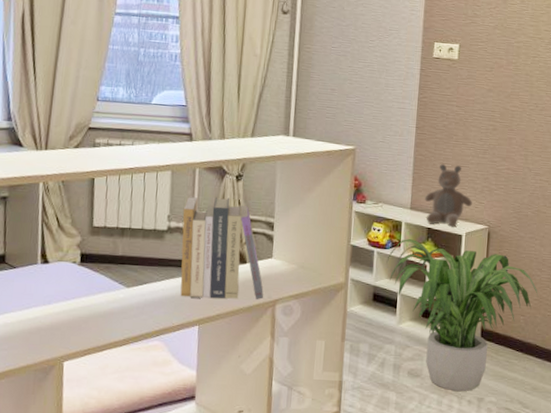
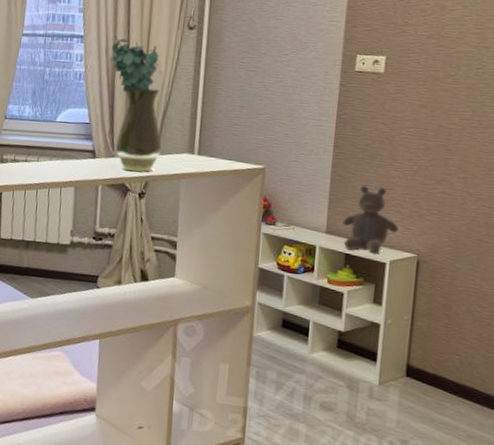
books: present [180,197,264,300] -> none [82,213,166,318]
vase: none [205,17,258,155] -> present [109,35,161,172]
potted plant: present [386,239,539,392] -> none [298,264,478,432]

